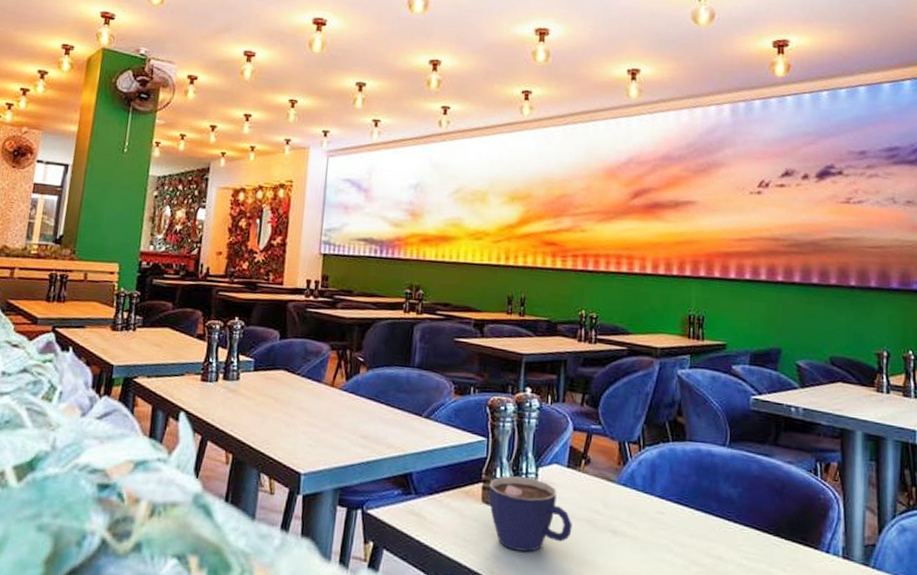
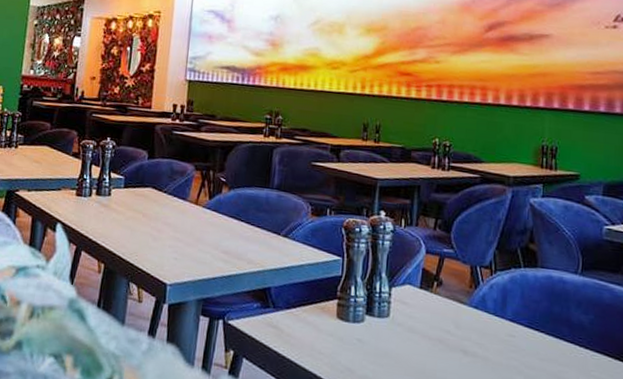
cup: present [488,476,572,552] -> none [343,294,424,367]

